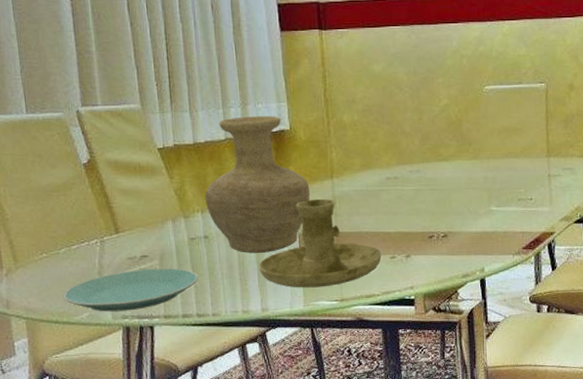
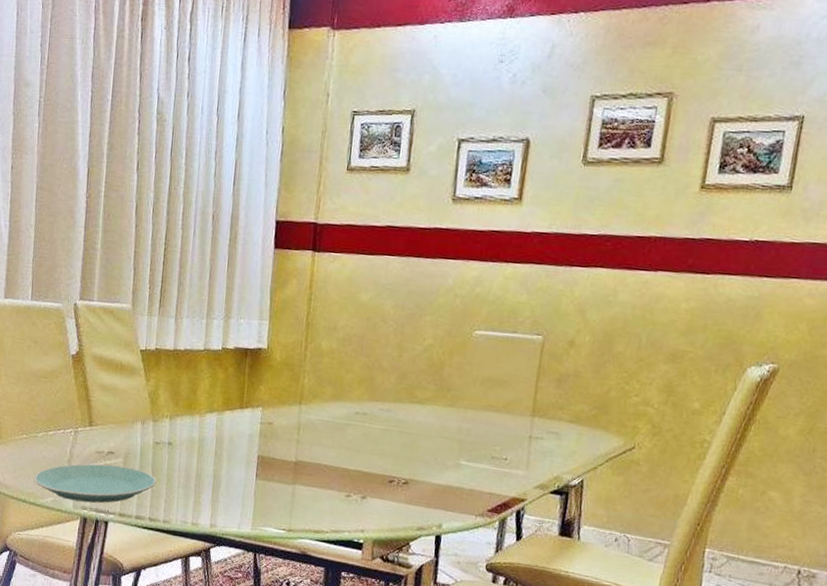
vase: present [205,116,311,253] -> none [175,329,277,470]
candle holder: present [258,198,382,288] -> none [214,422,337,514]

